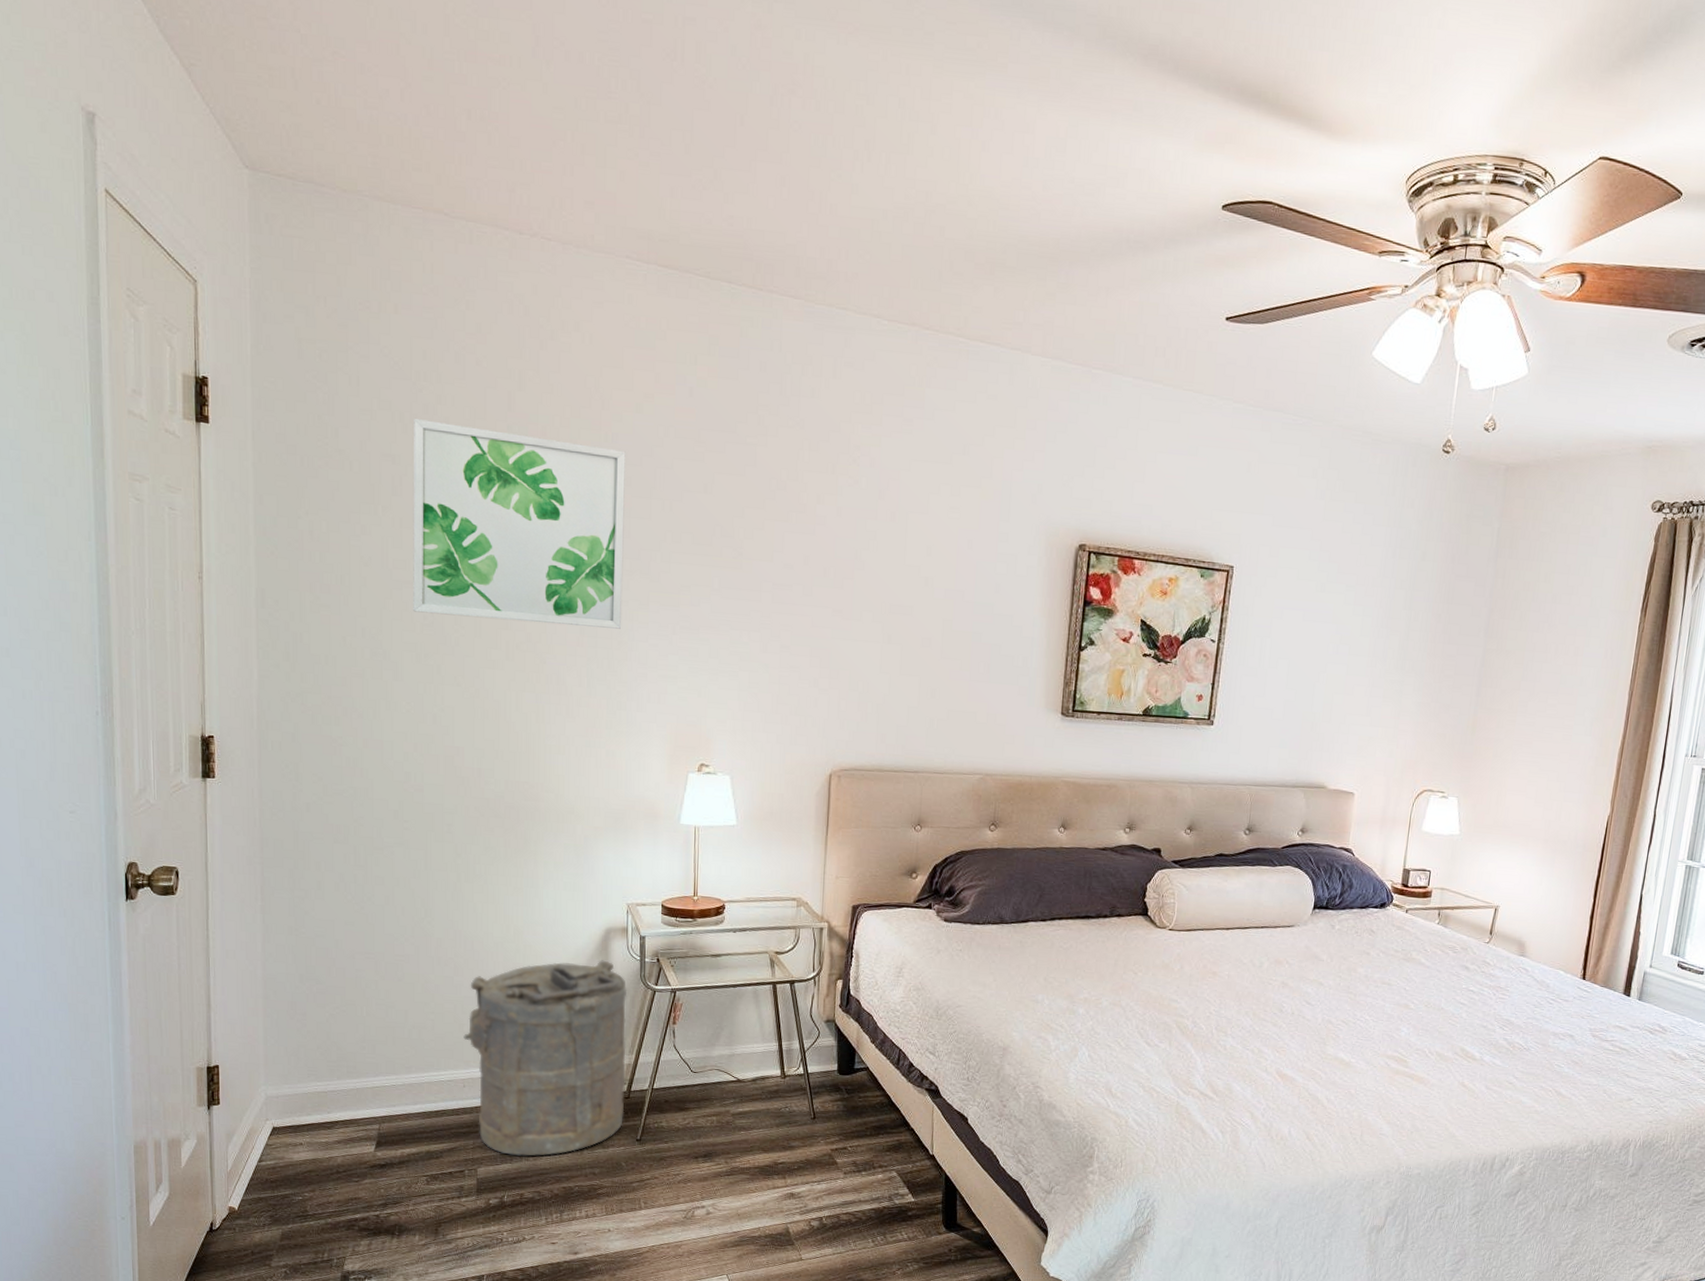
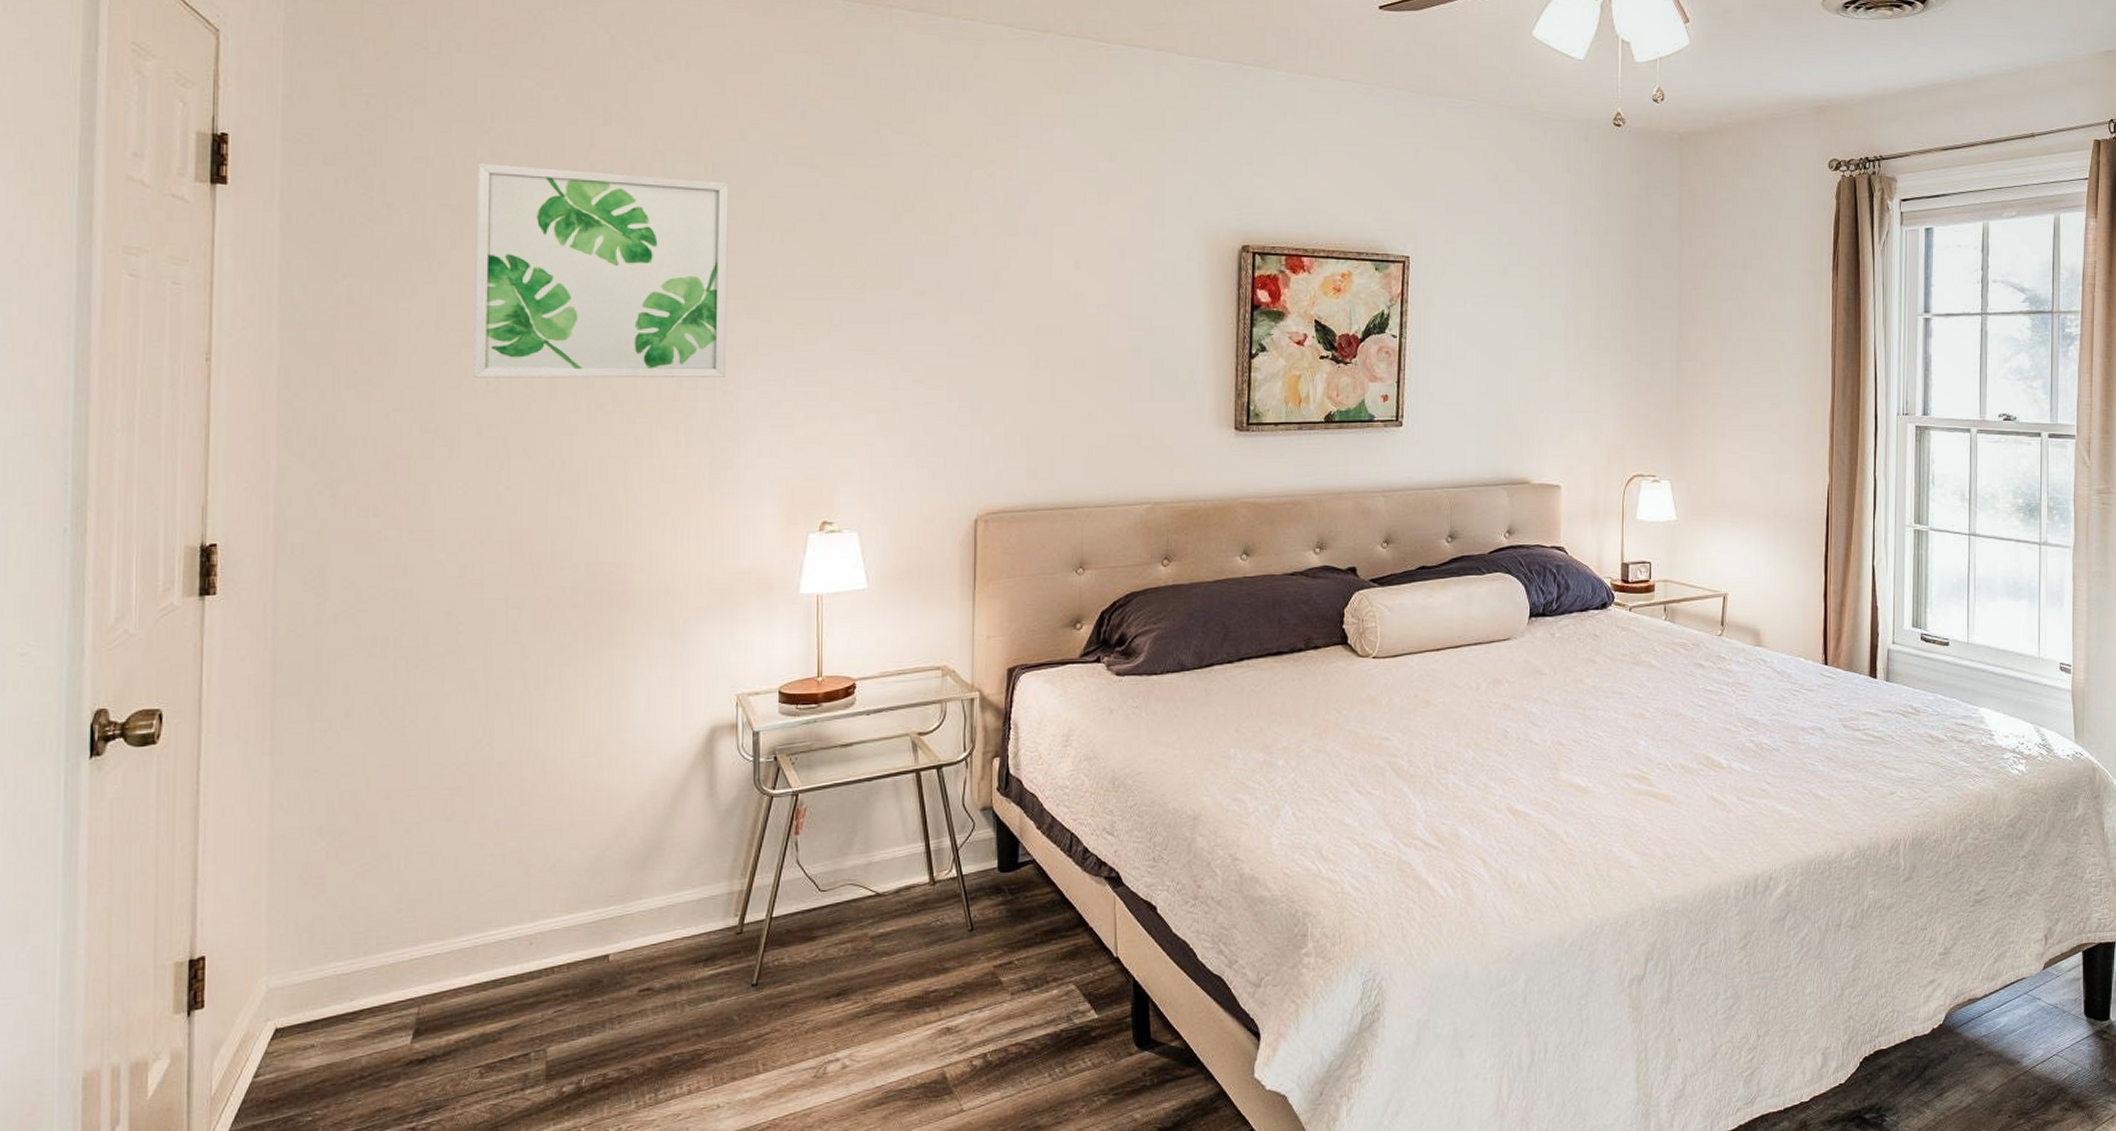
laundry hamper: present [464,960,626,1156] -> none [530,766,737,1025]

